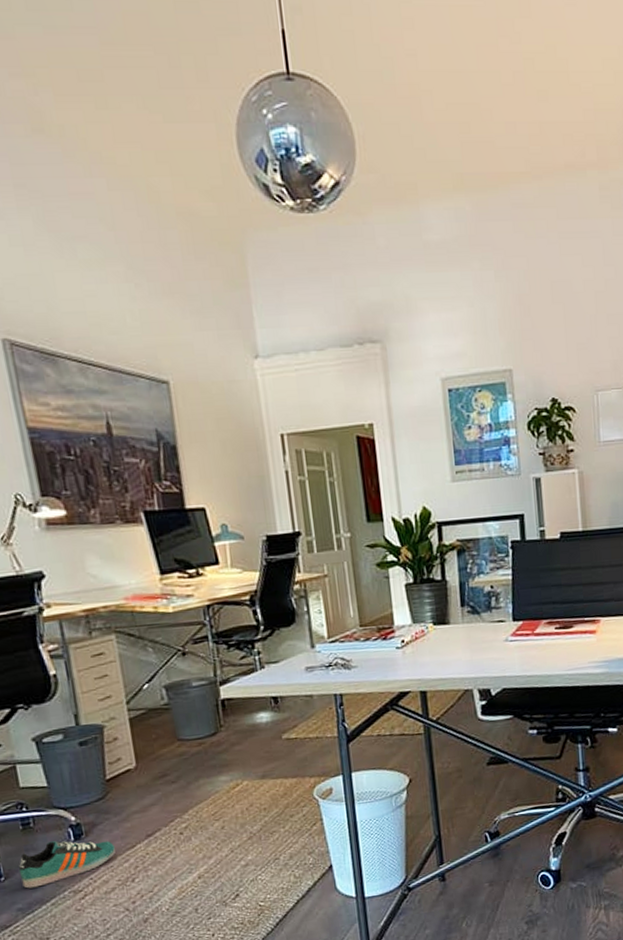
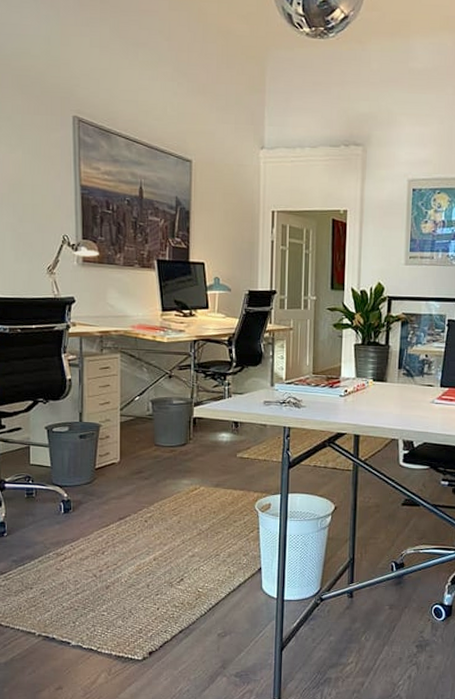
sneaker: present [18,840,116,889] -> none [18,511,94,546]

